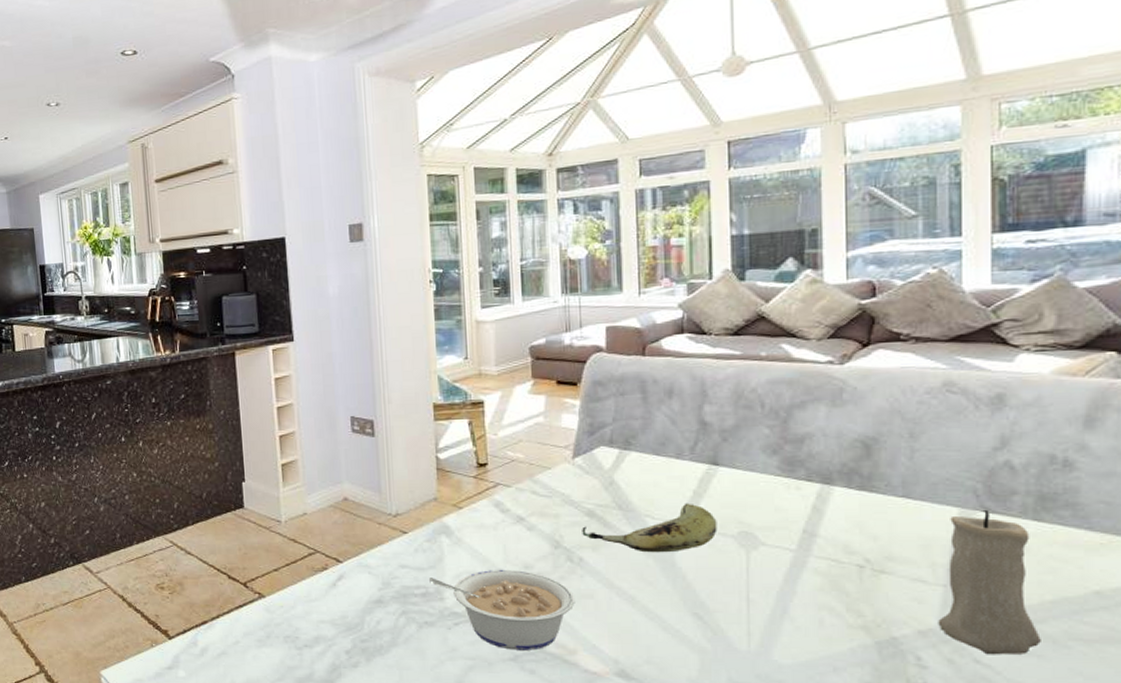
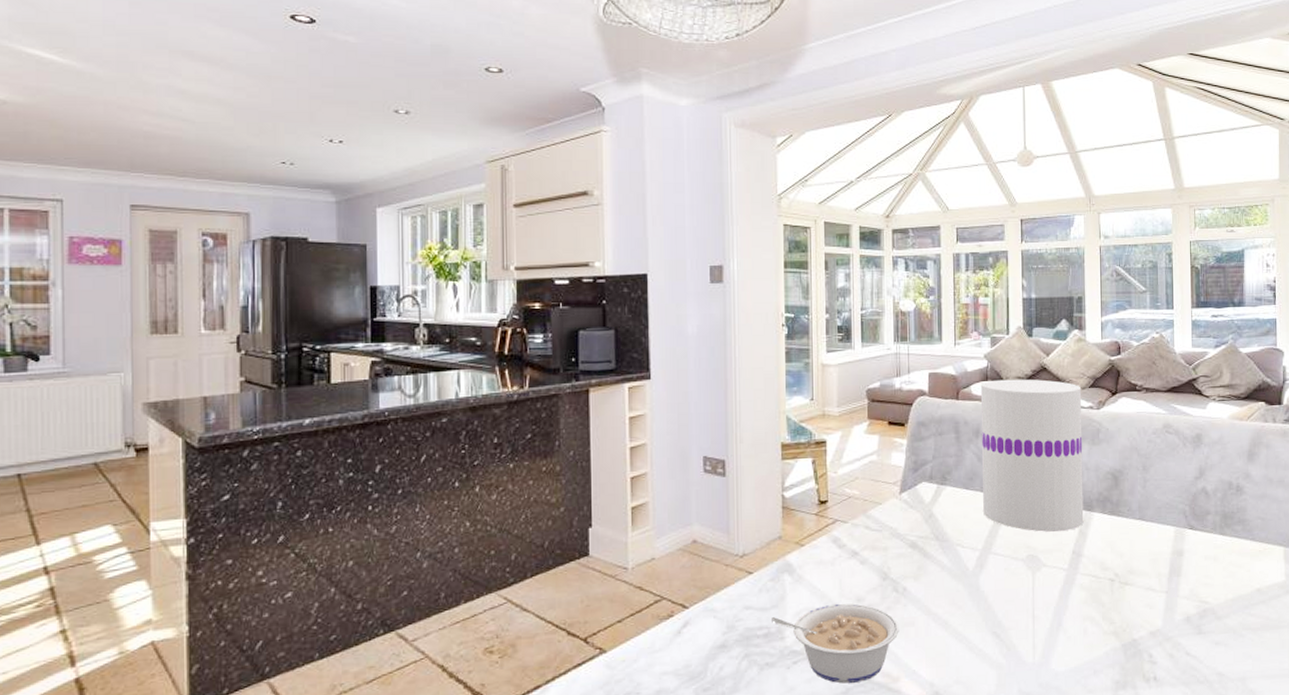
fruit: present [582,503,717,553] -> none [906,531,1011,579]
vase: none [673,330,820,508] -> present [980,379,1084,533]
candle: present [938,510,1041,655] -> none [1163,528,1226,648]

